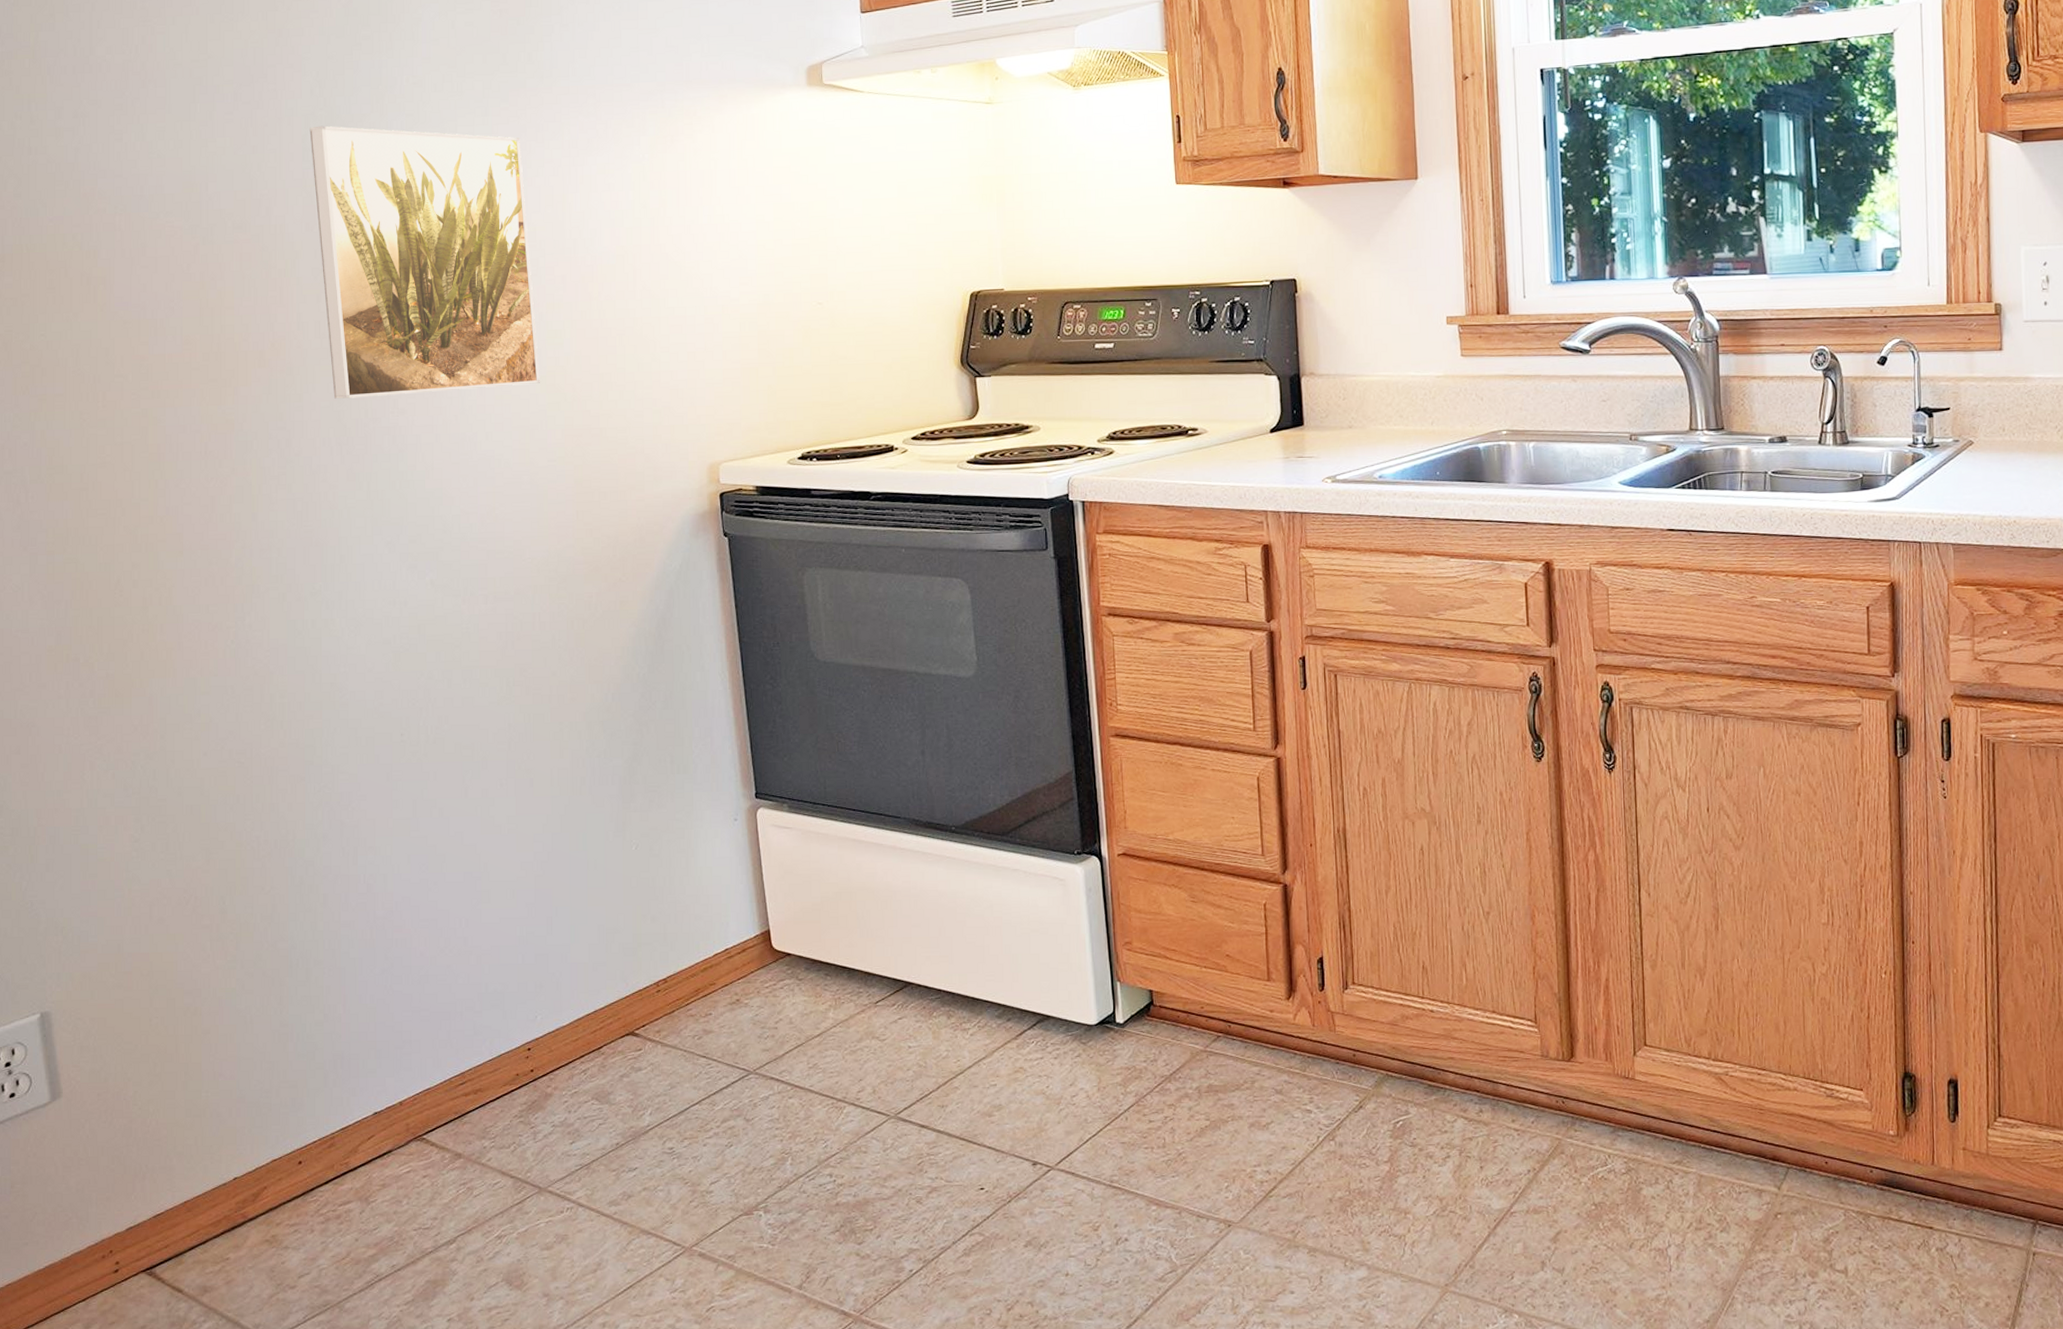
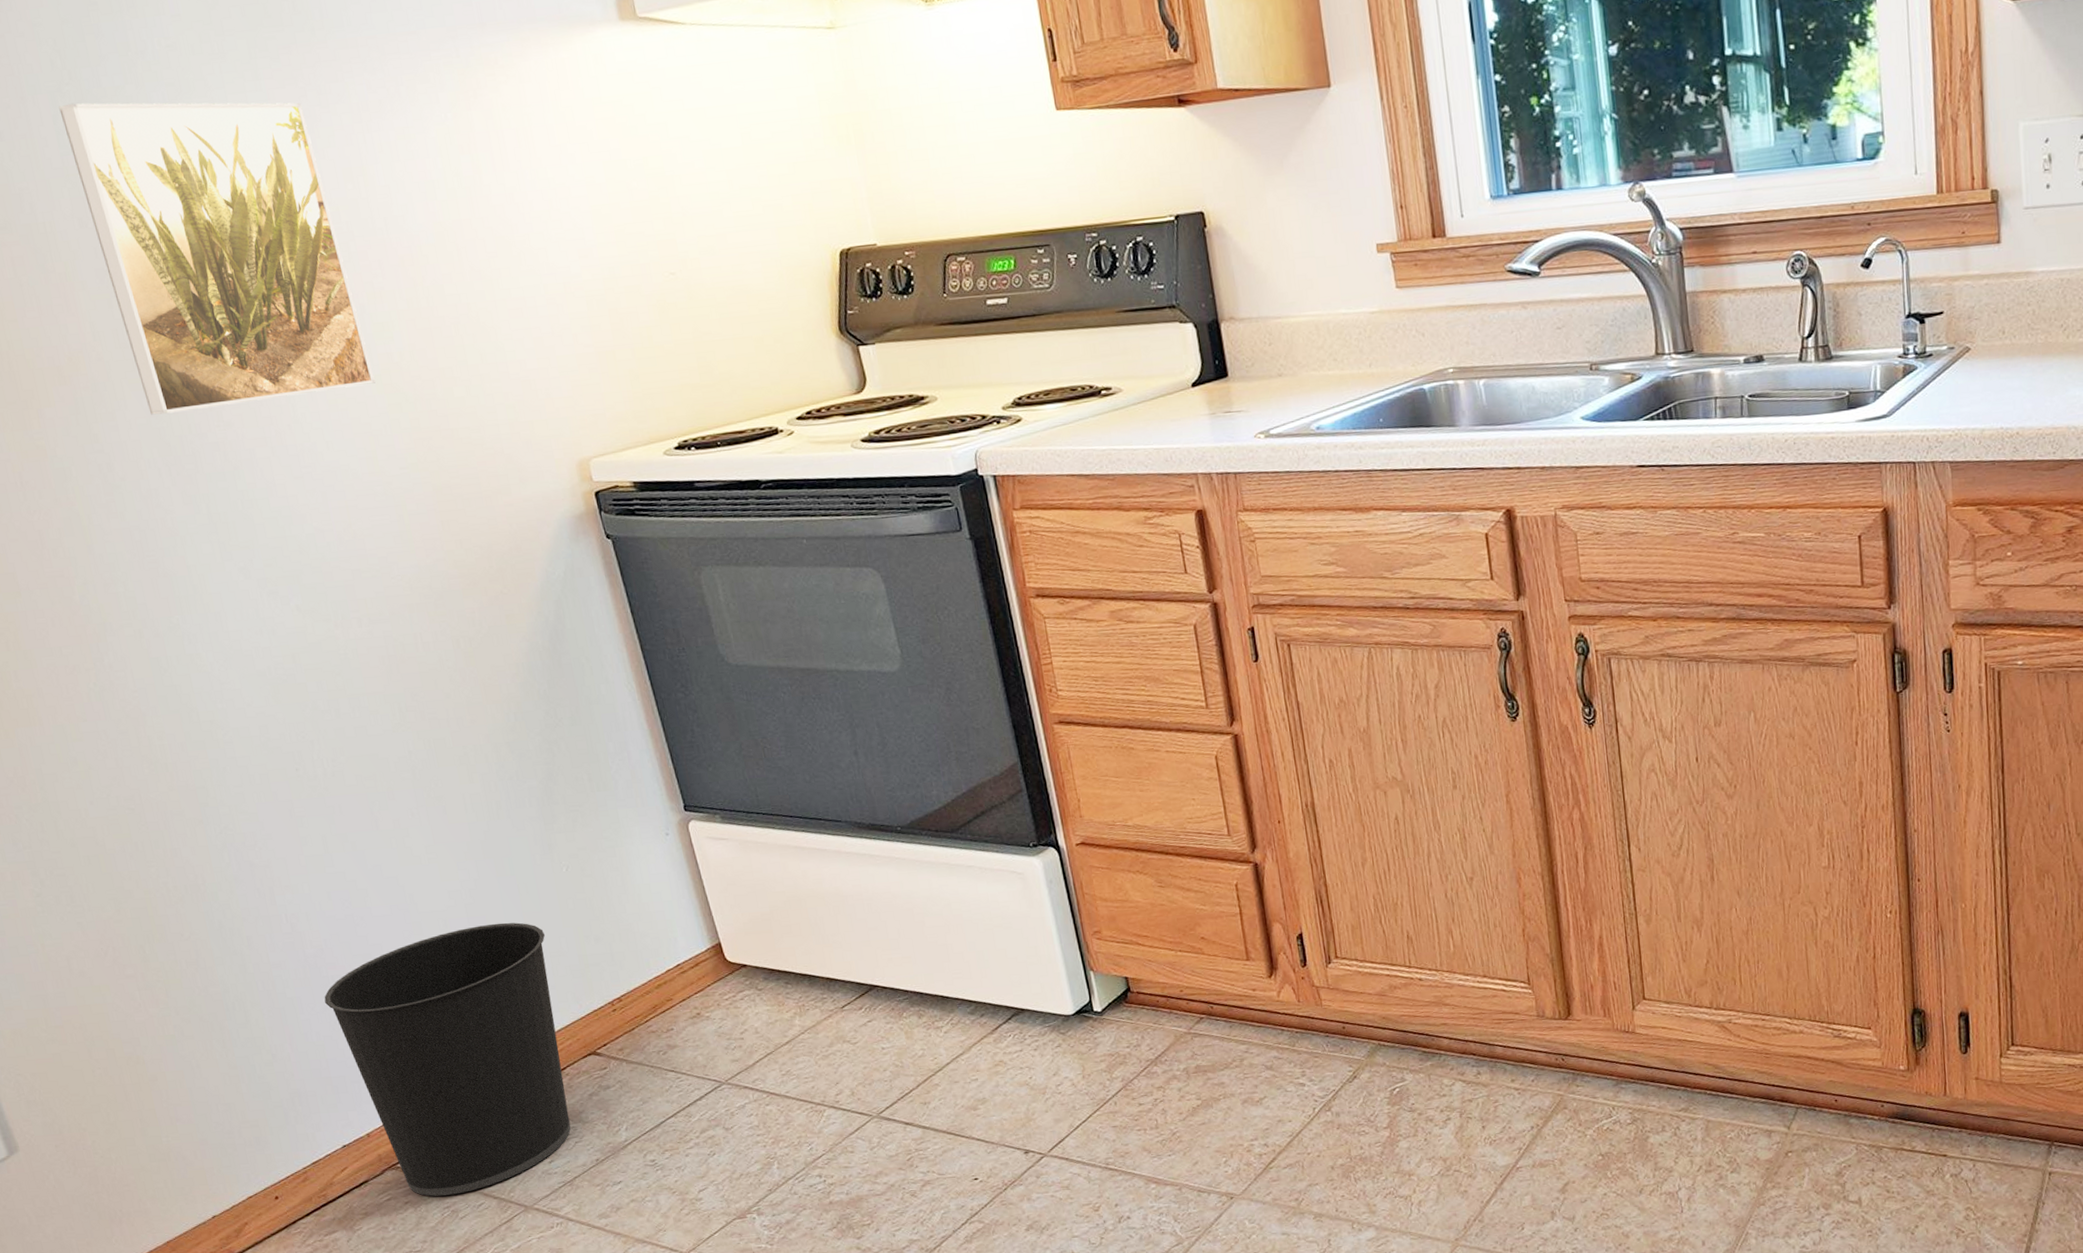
wastebasket: none [385,896,606,1171] -> present [324,922,571,1197]

